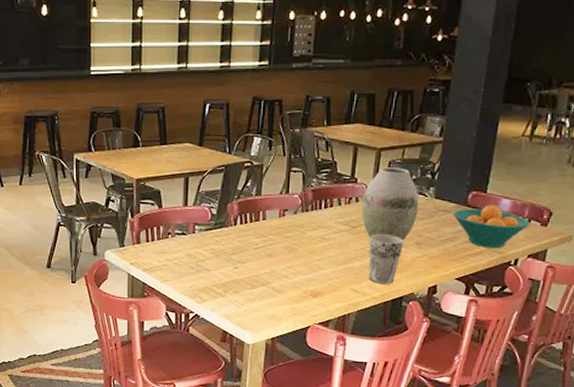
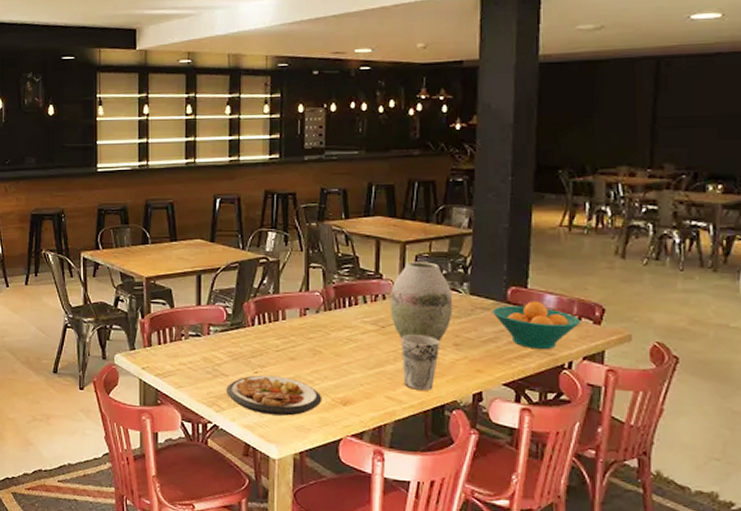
plate: none [208,270,295,307] -> present [226,375,322,416]

